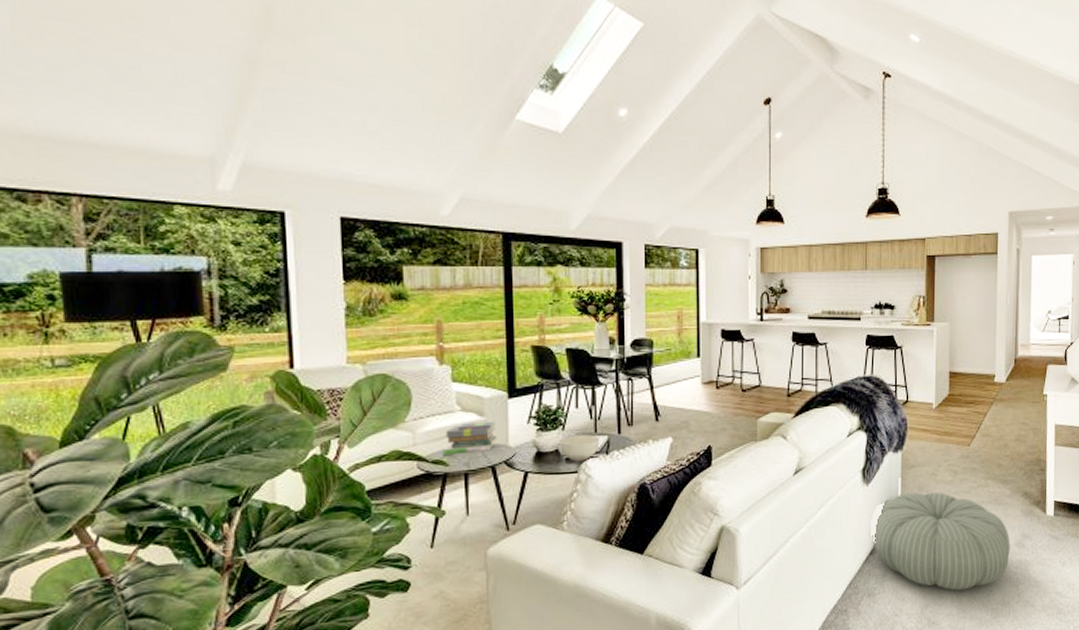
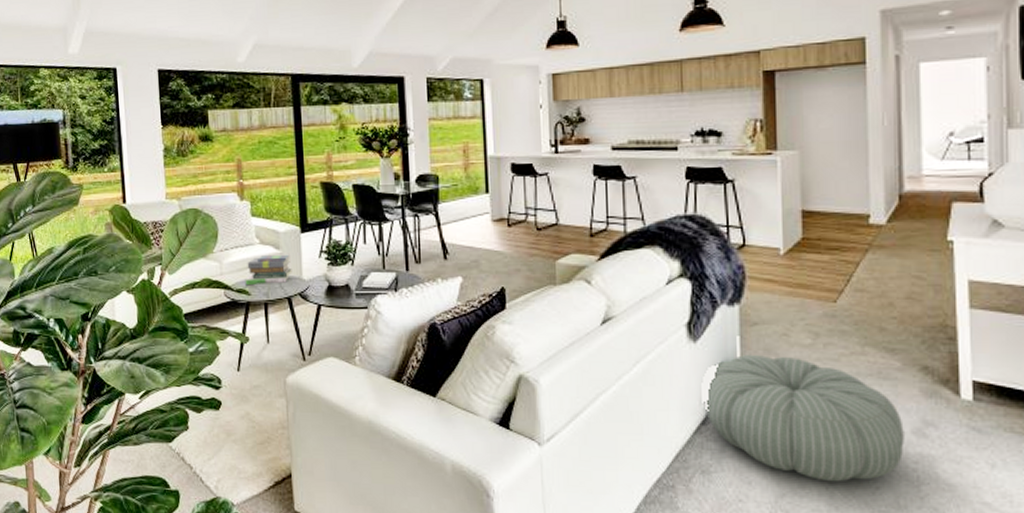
bowl: present [560,434,600,462] -> none [350,271,388,297]

